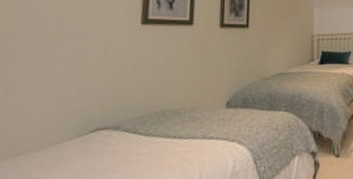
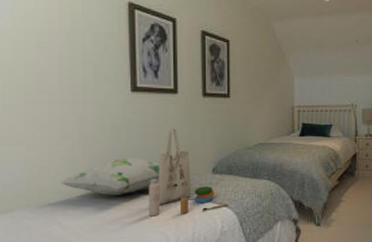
decorative pillow: none [41,94,168,141] -> present [59,157,161,196]
tote bag: none [149,61,243,162] -> present [149,128,229,217]

